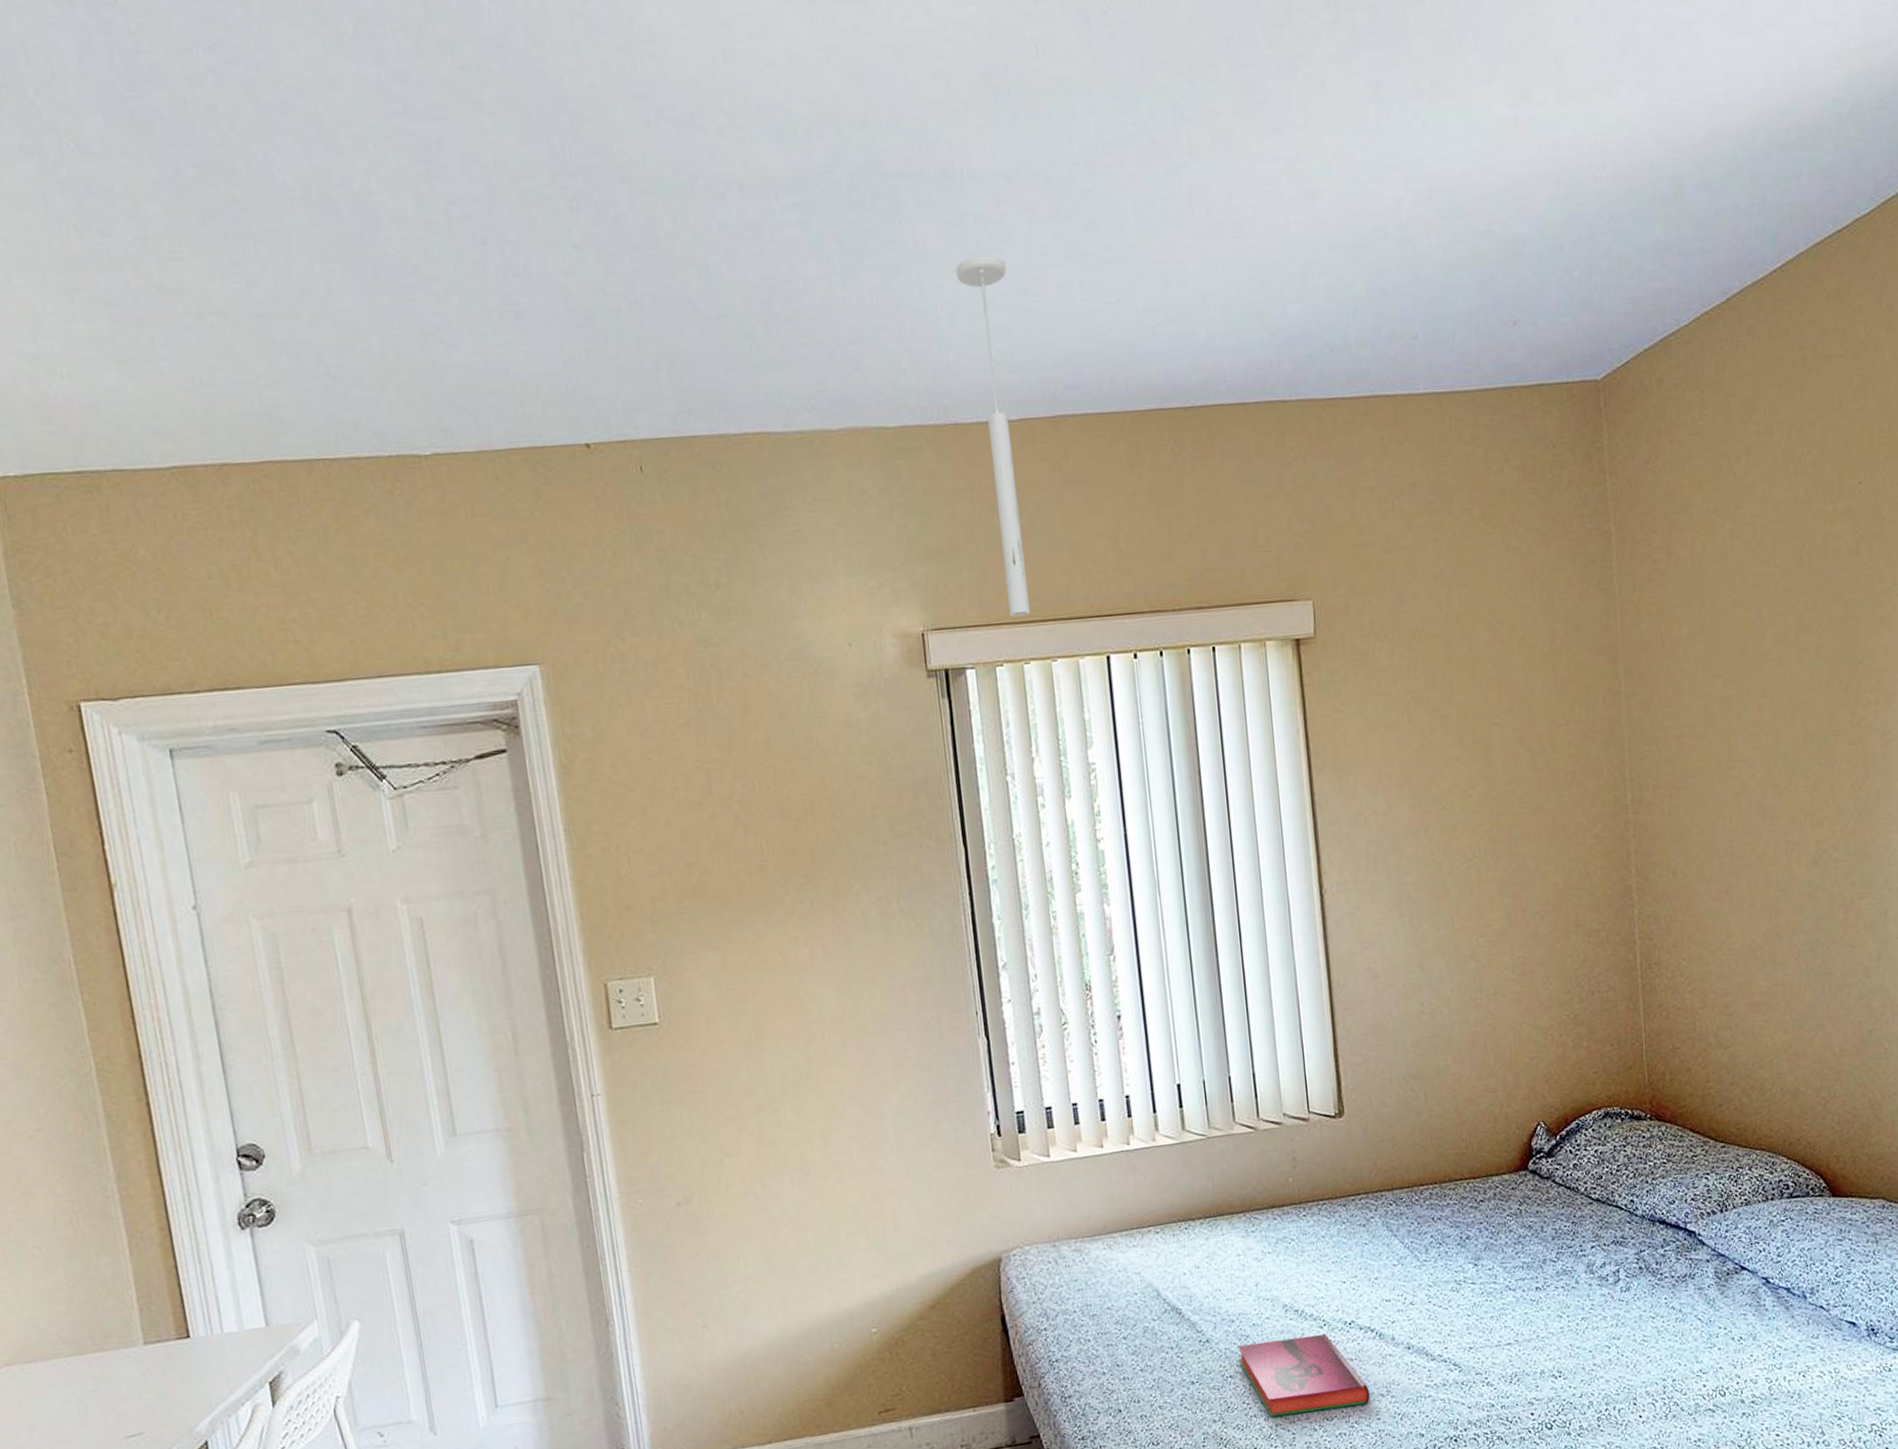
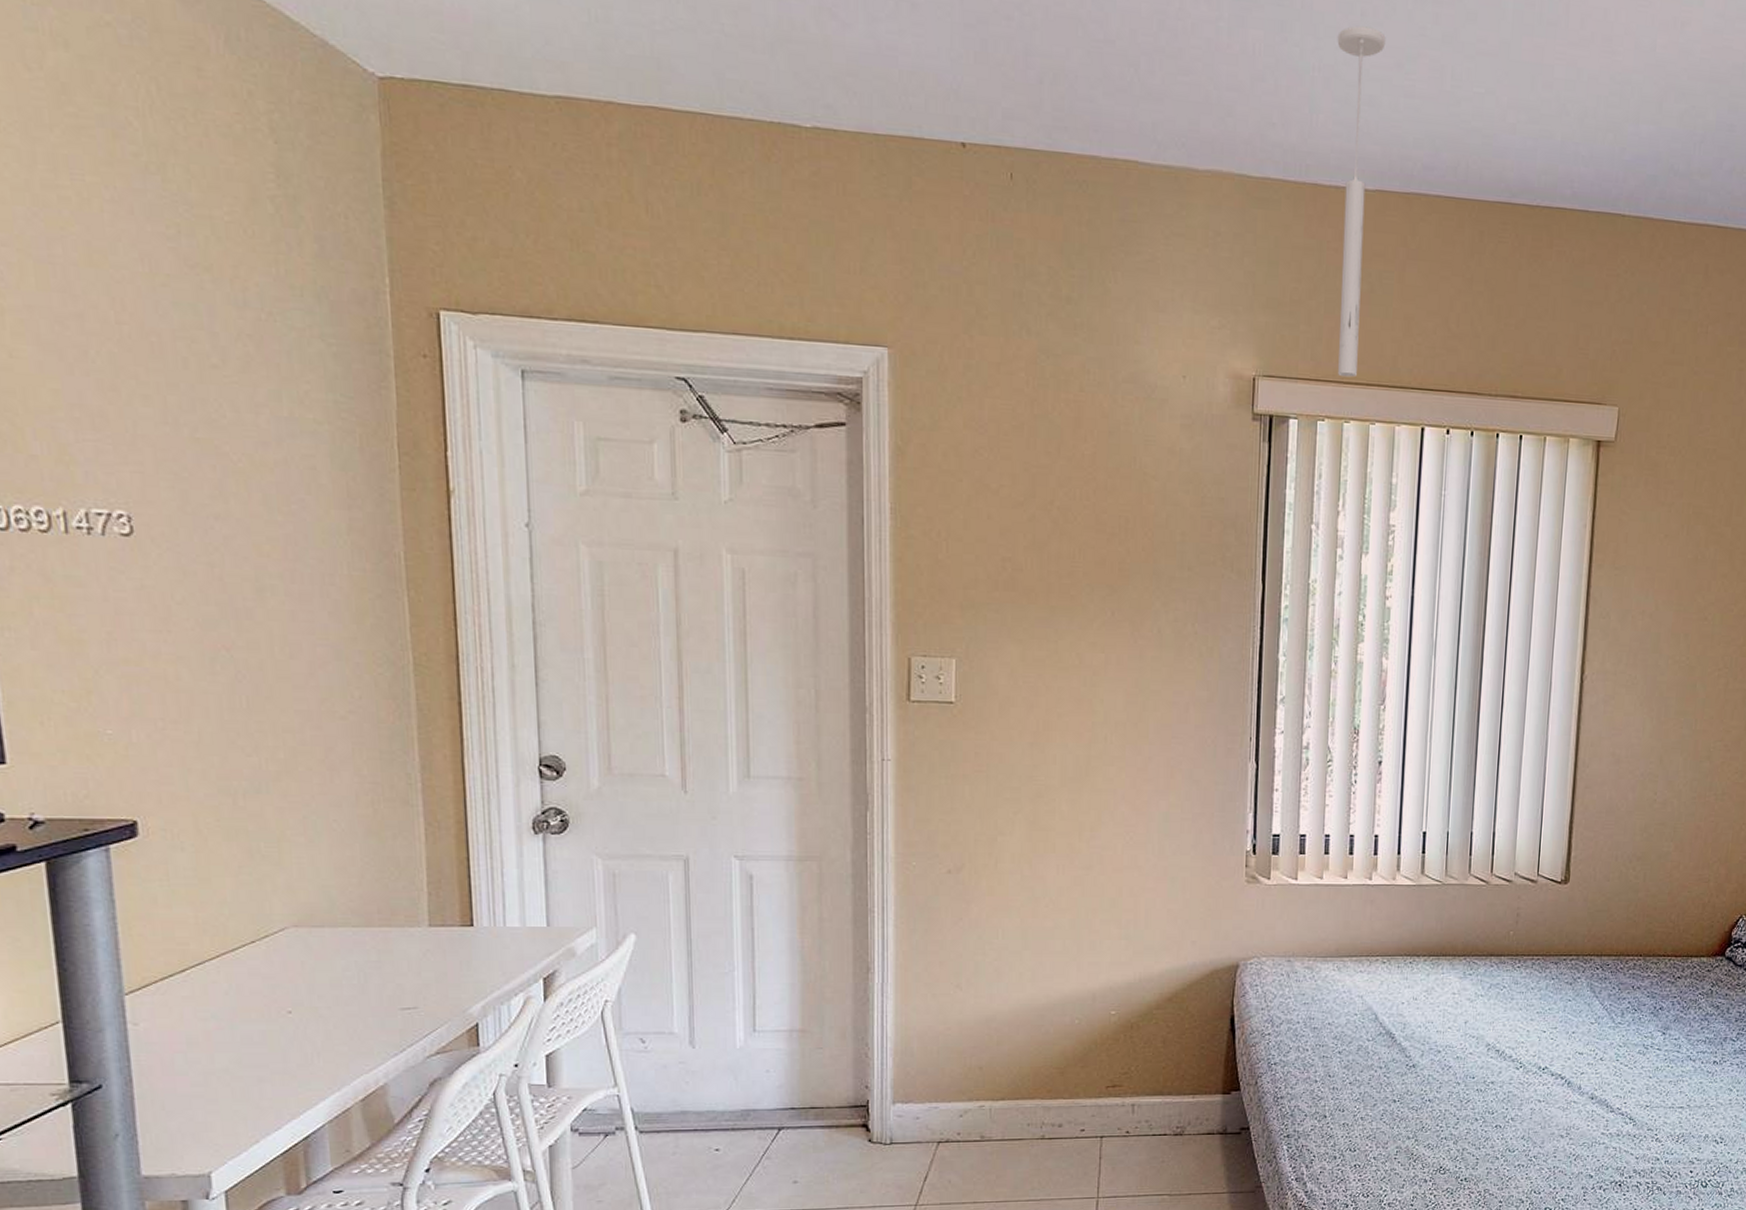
hardback book: present [1238,1333,1371,1417] -> none [1439,1074,1551,1142]

